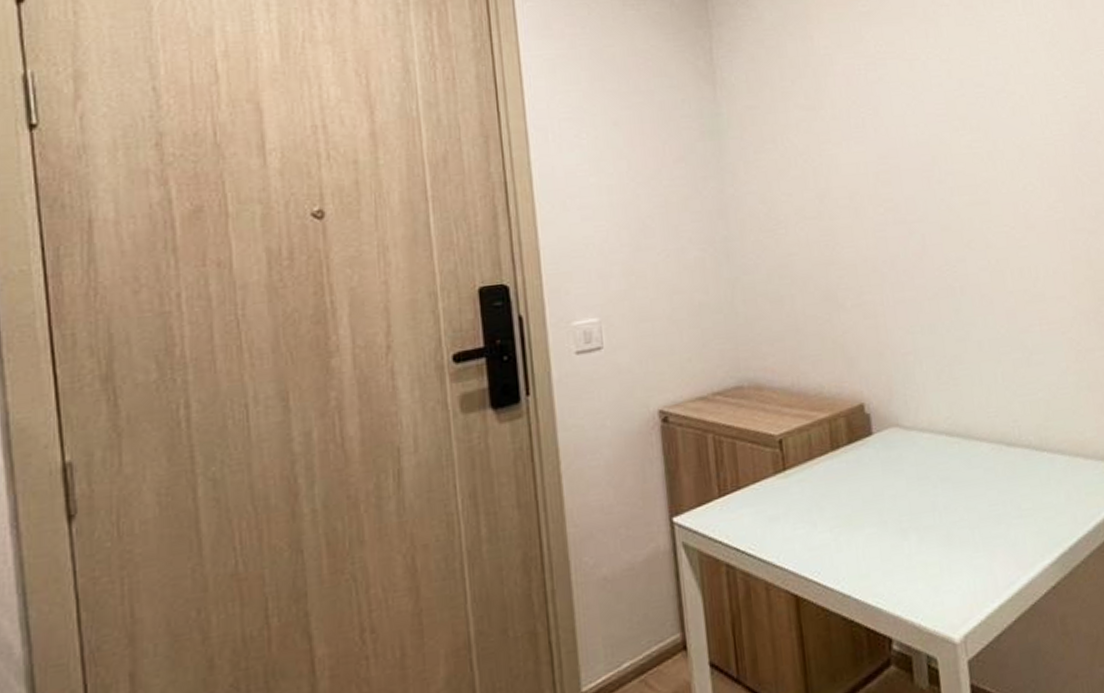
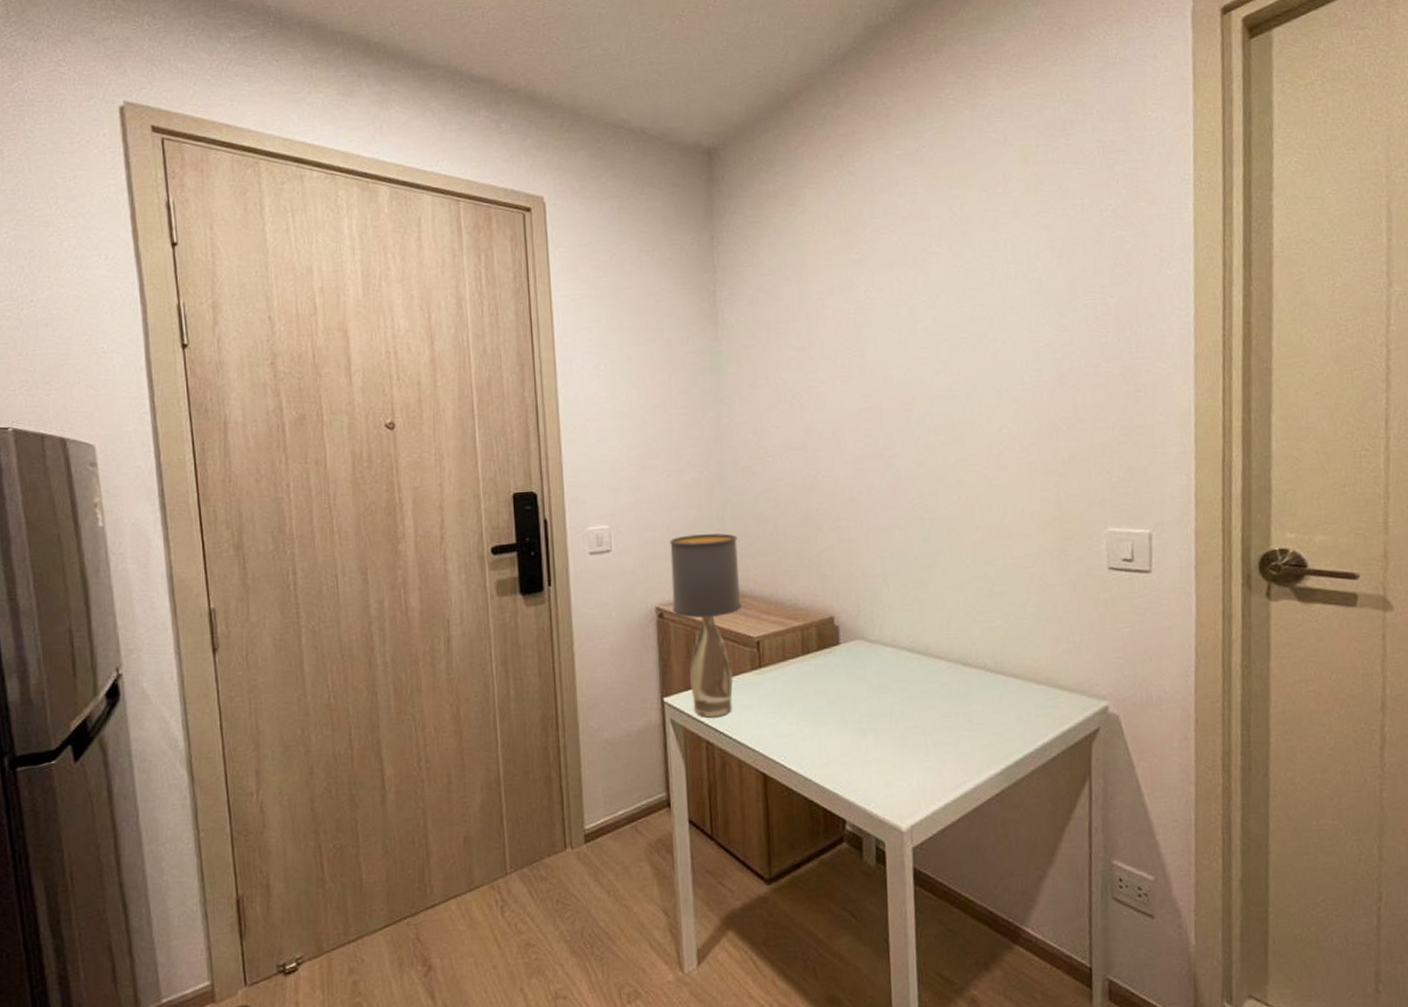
table lamp: none [672,318,761,536] -> present [670,532,743,718]

